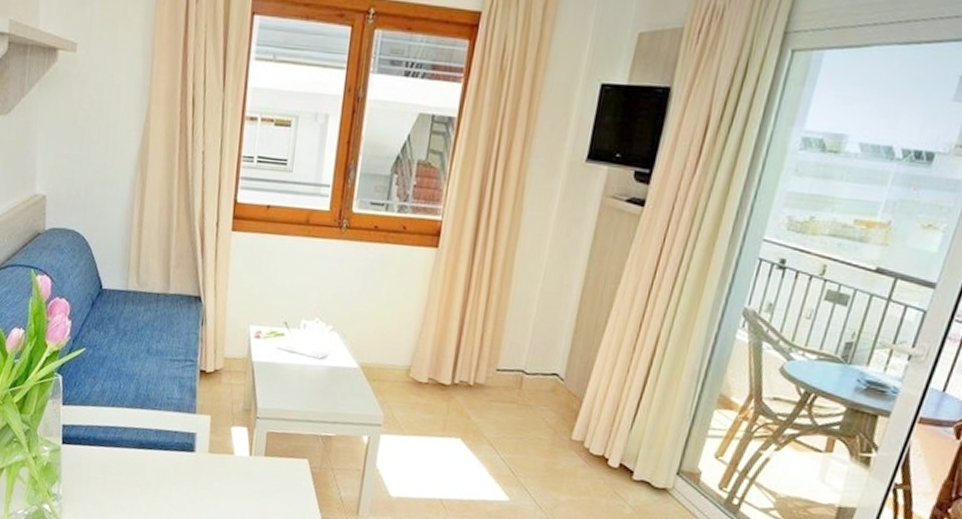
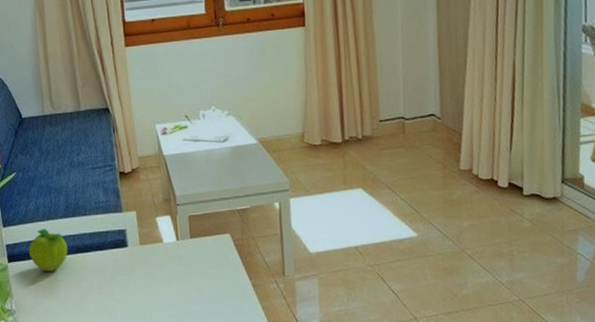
fruit: none [86,415,130,463] -> present [28,228,68,271]

